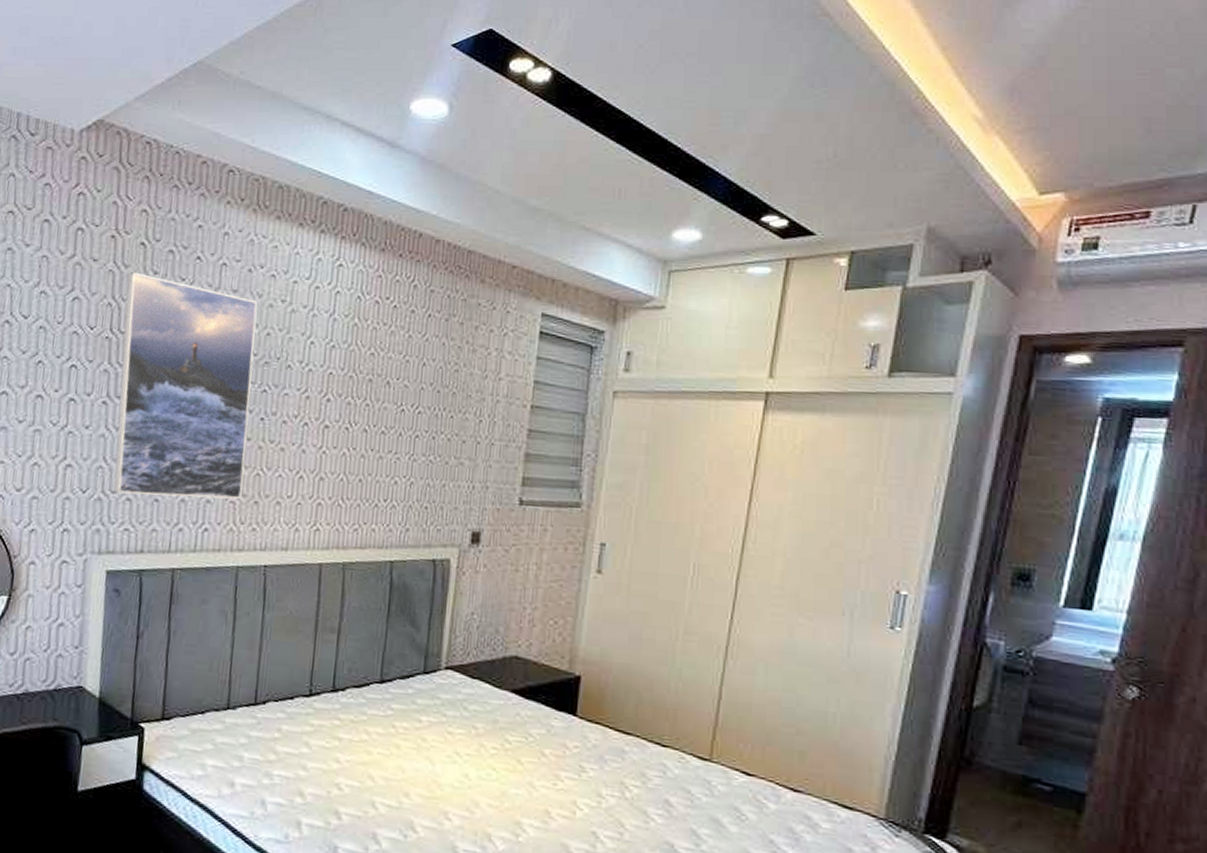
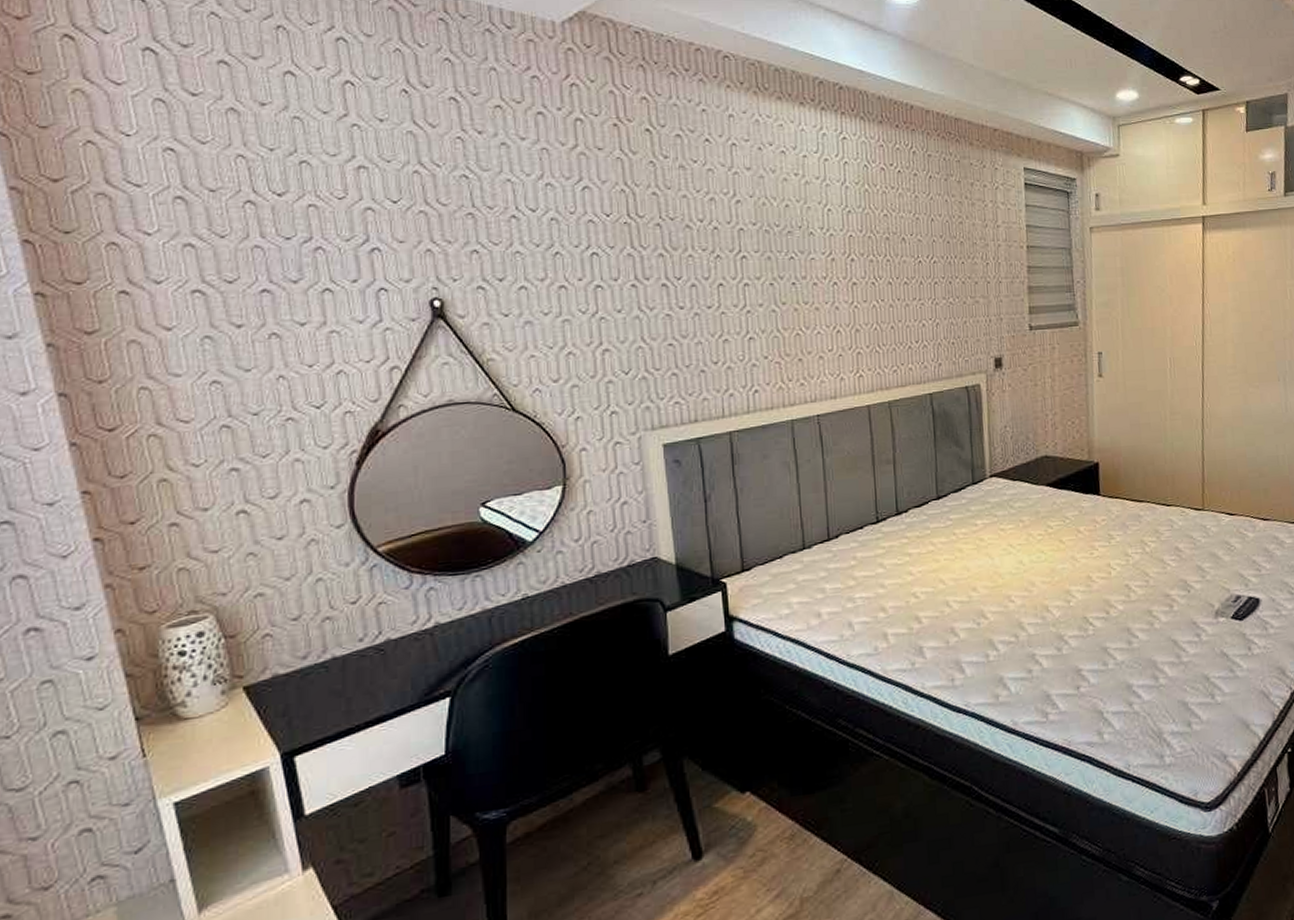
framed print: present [114,272,258,500] -> none [637,158,785,370]

